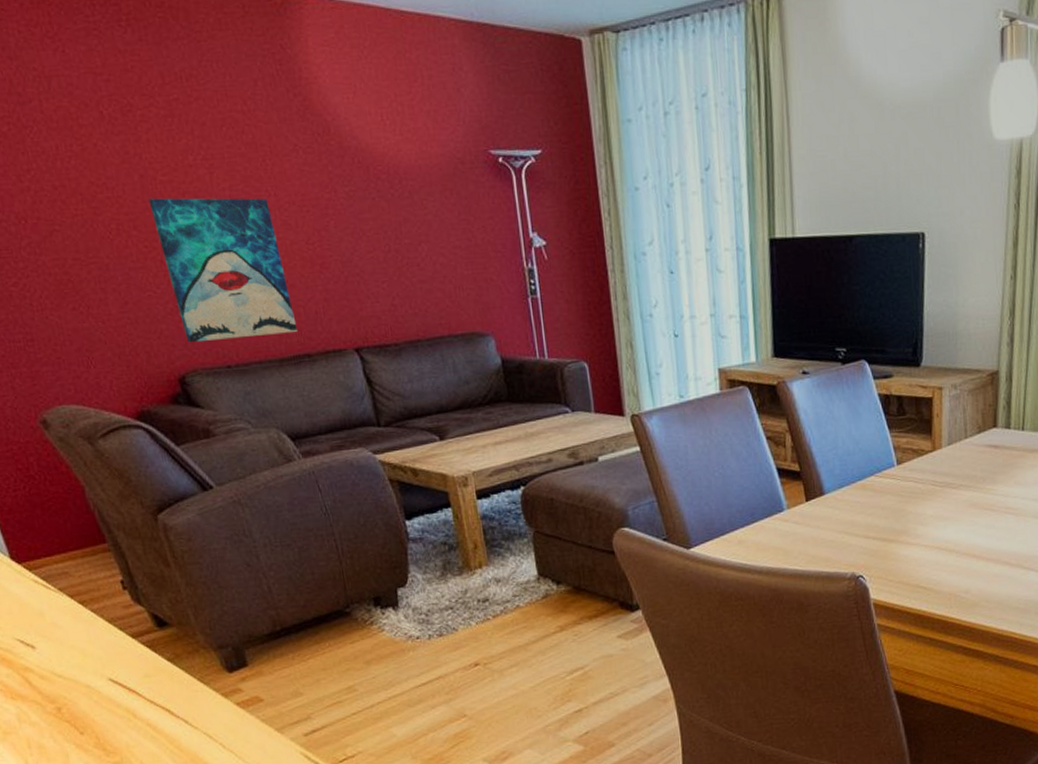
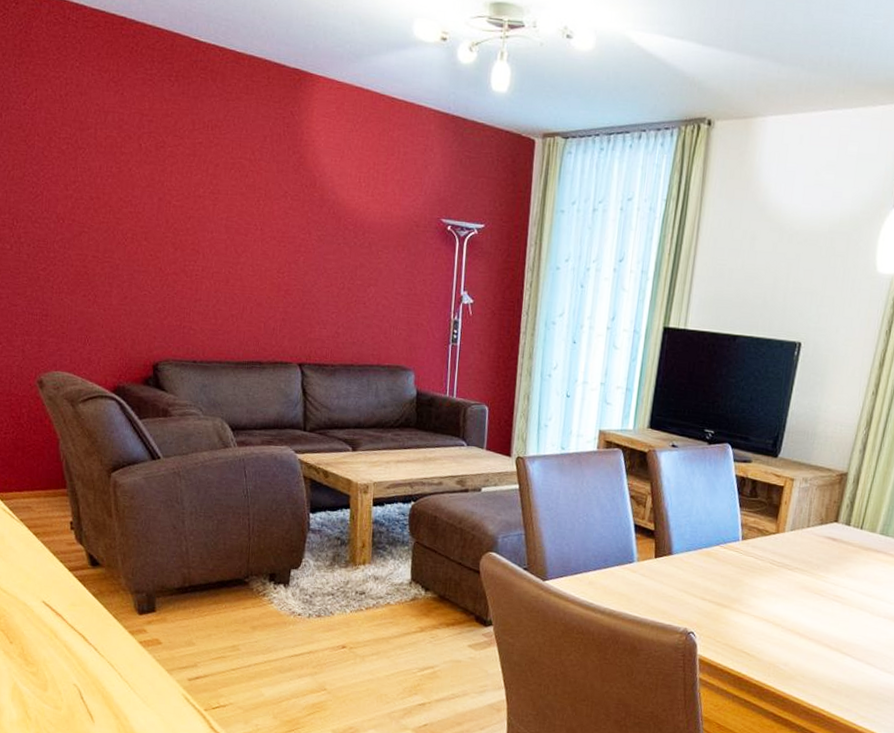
wall art: present [148,198,298,343] -> none [161,218,256,343]

